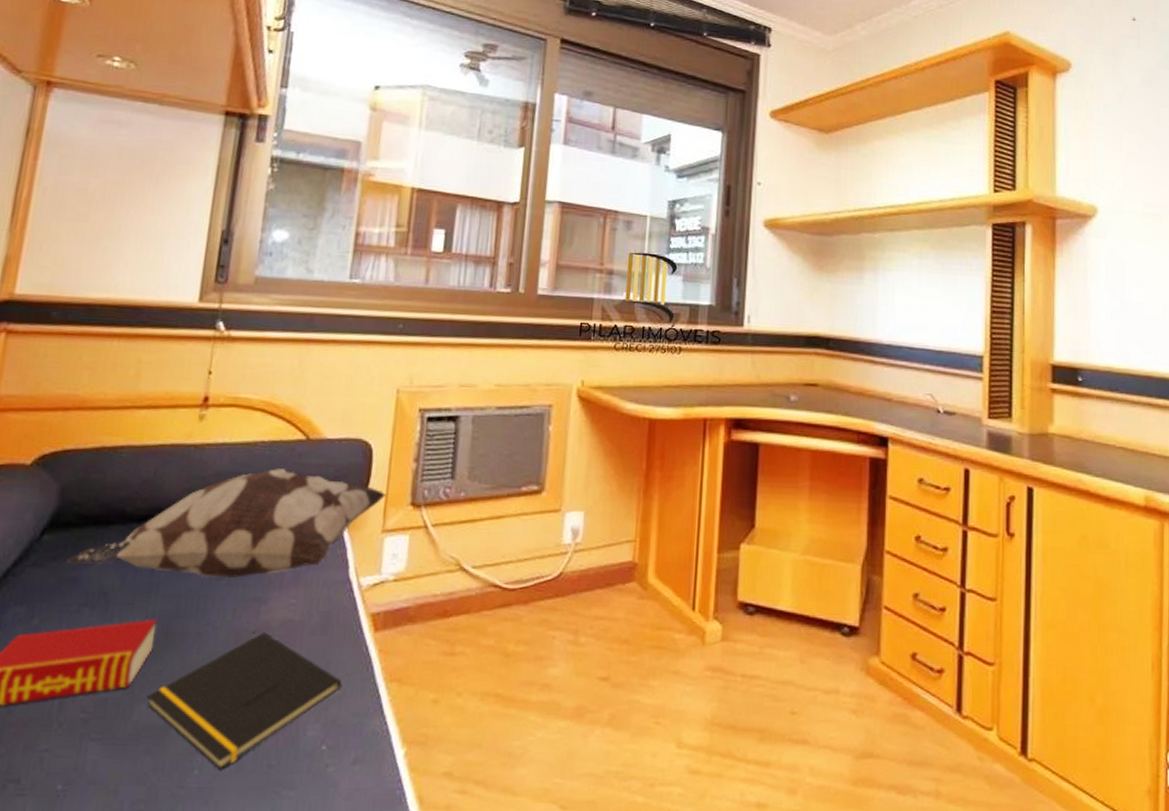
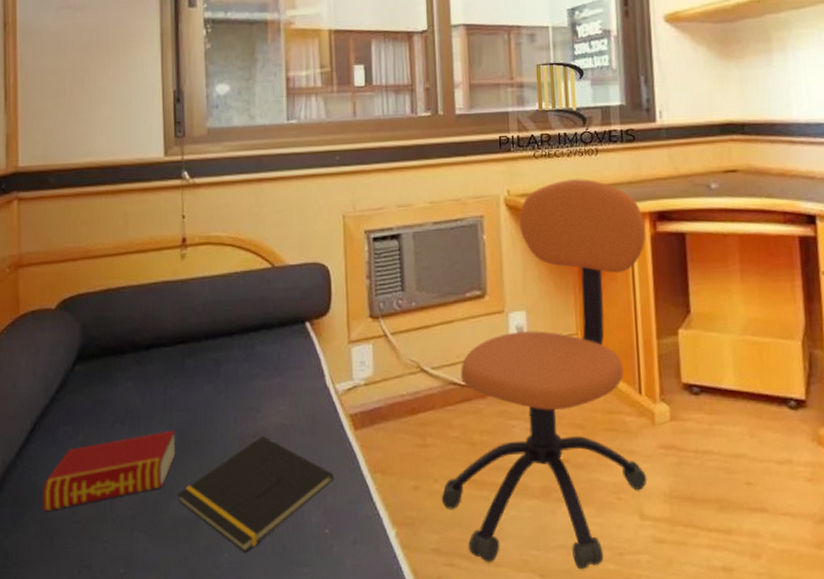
decorative pillow: present [67,468,387,579] -> none [97,295,348,393]
office chair: none [462,376,719,802] -> present [441,179,648,570]

